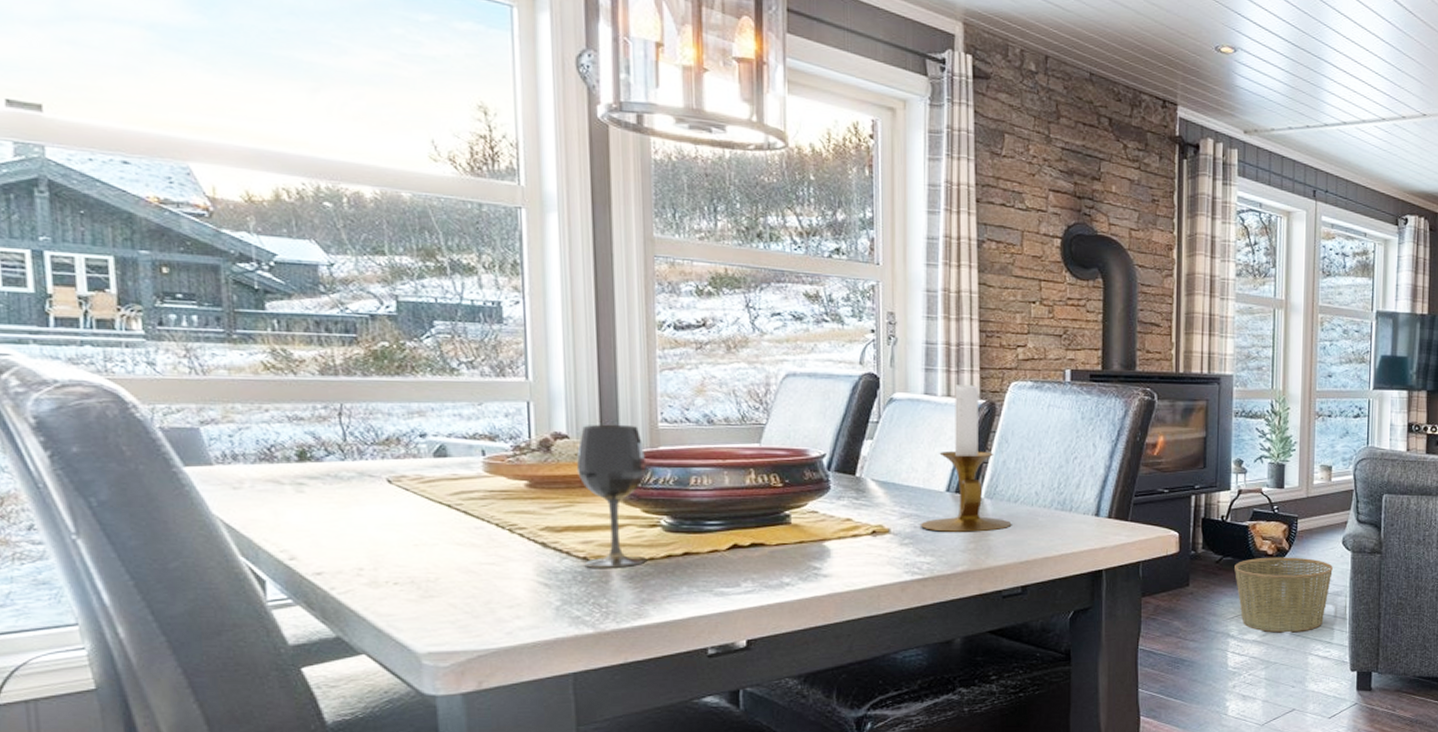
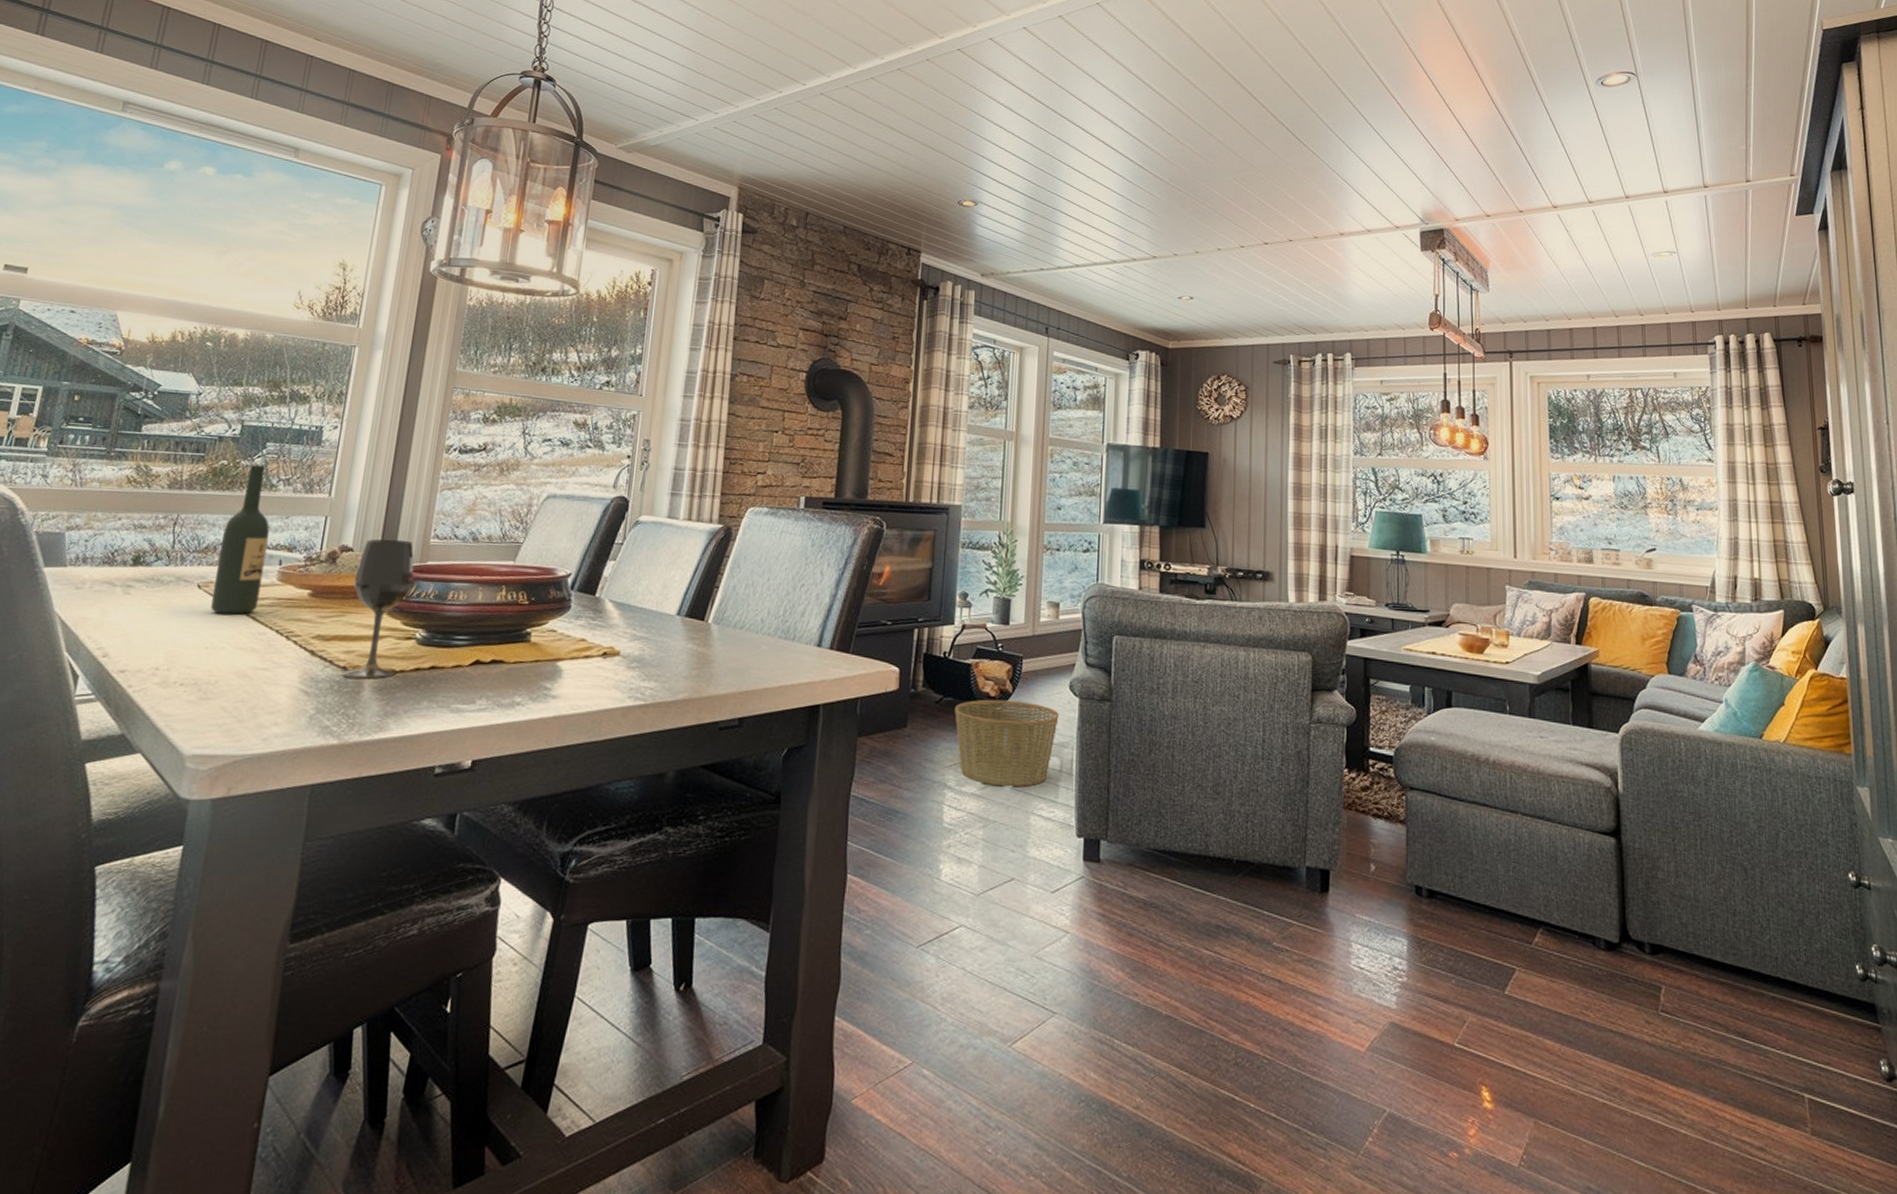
wine bottle: none [404,346,467,511] -> present [211,465,270,616]
candlestick: present [921,385,1012,532] -> none [649,509,736,658]

